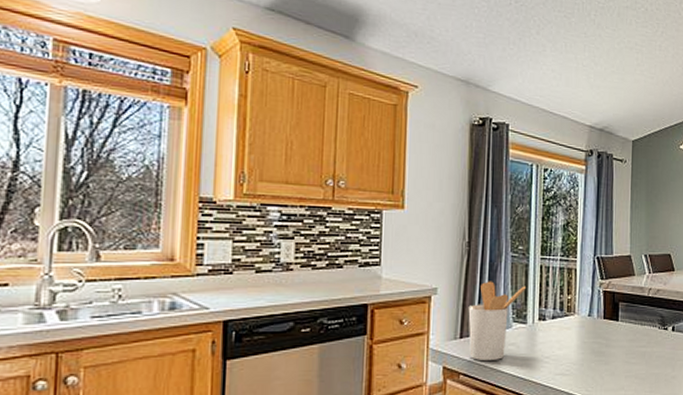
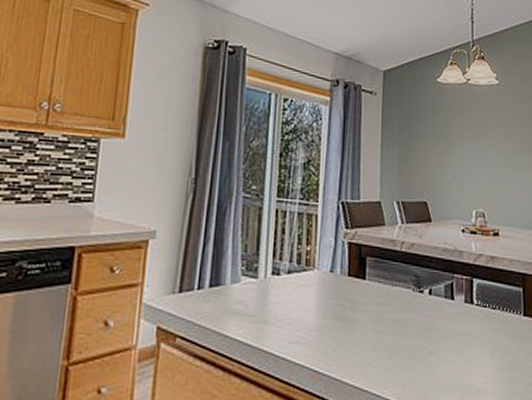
utensil holder: present [468,281,526,362] -> none [189,225,258,323]

